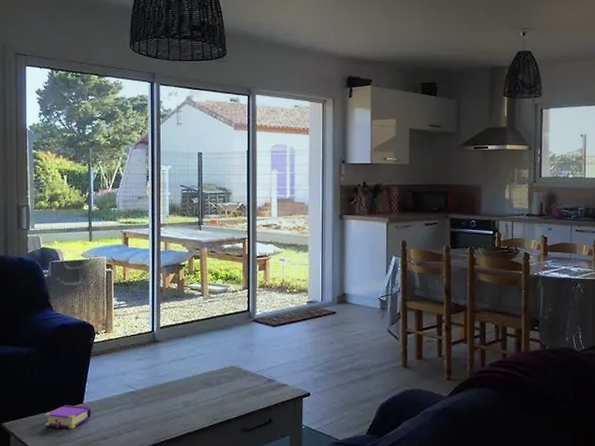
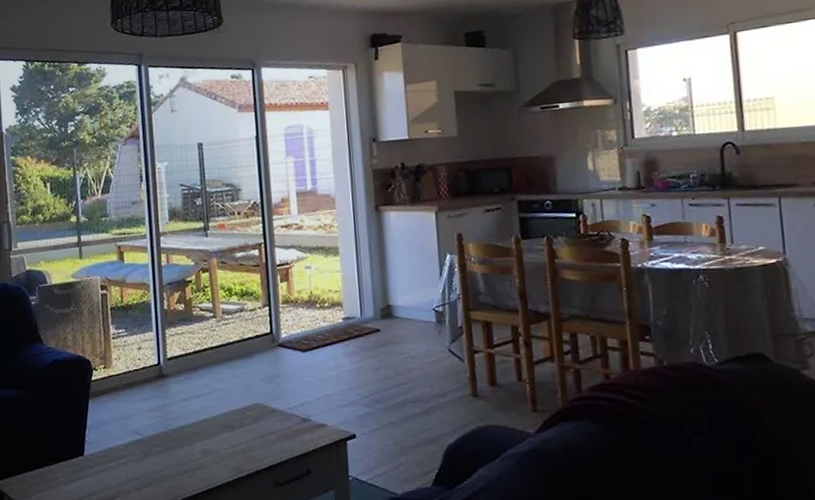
book: present [45,405,91,429] -> none [42,458,94,488]

